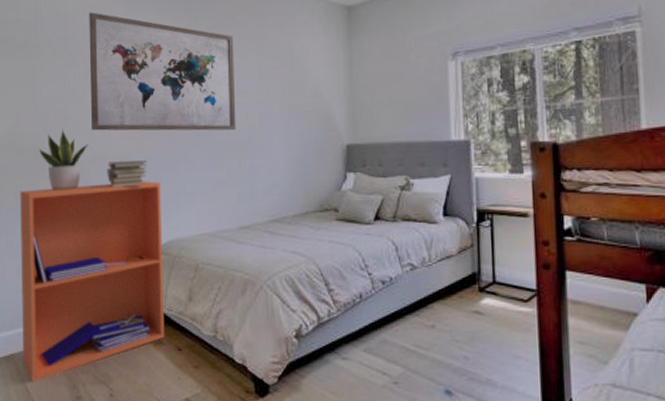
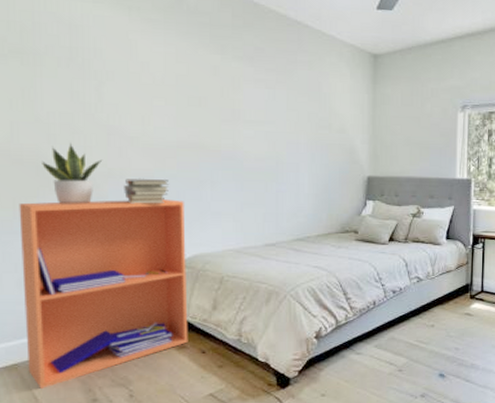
wall art: present [89,12,236,131] -> none [100,24,264,156]

